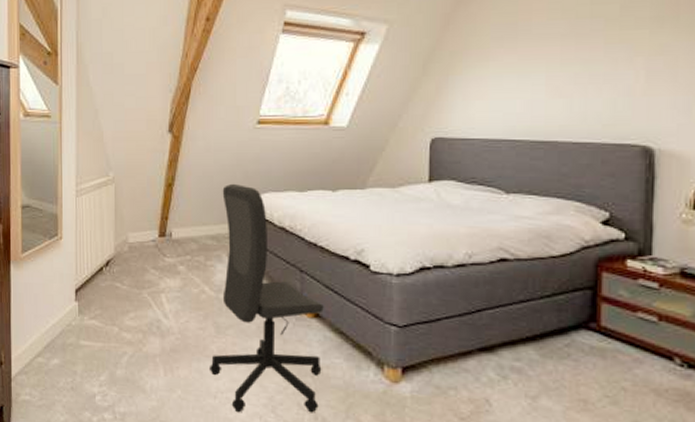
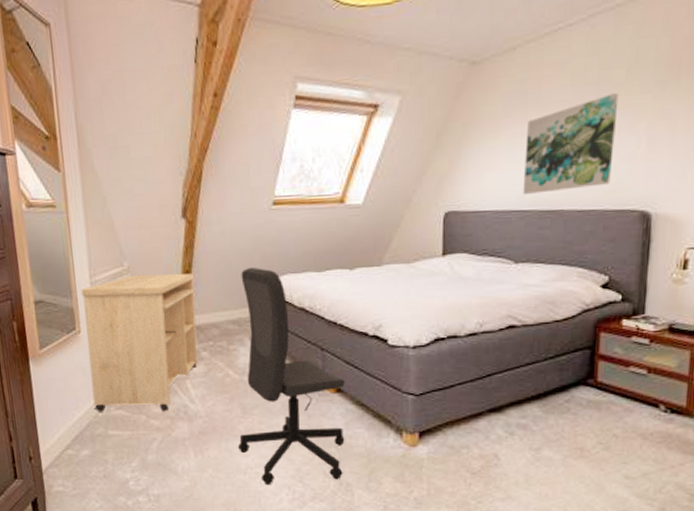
desk: none [66,185,177,326] -> present [81,273,198,412]
wall art: none [513,28,614,124] -> present [522,93,619,194]

